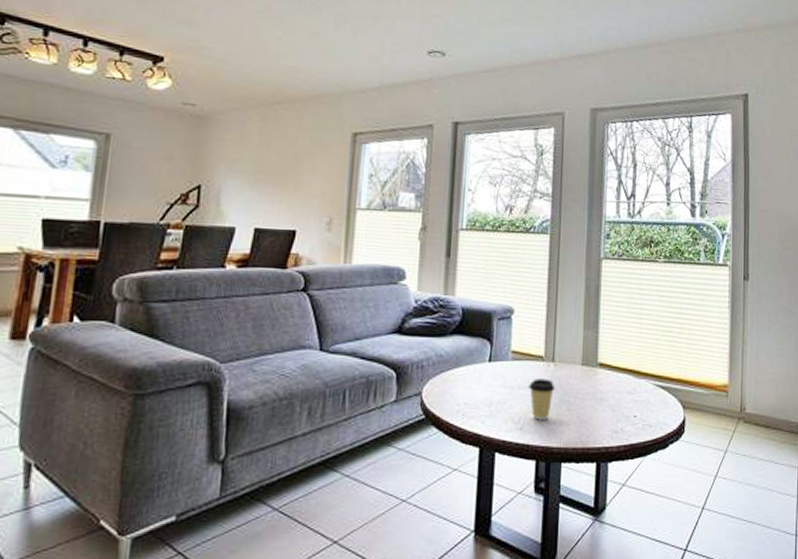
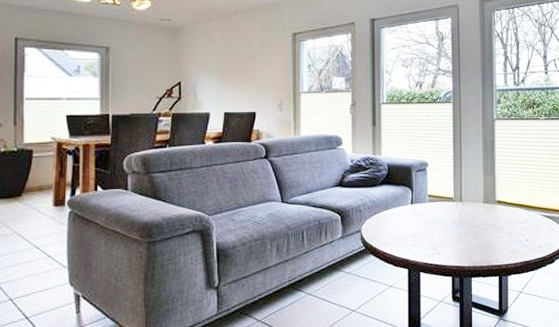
coffee cup: present [529,378,556,420] -> none [443,215,464,247]

